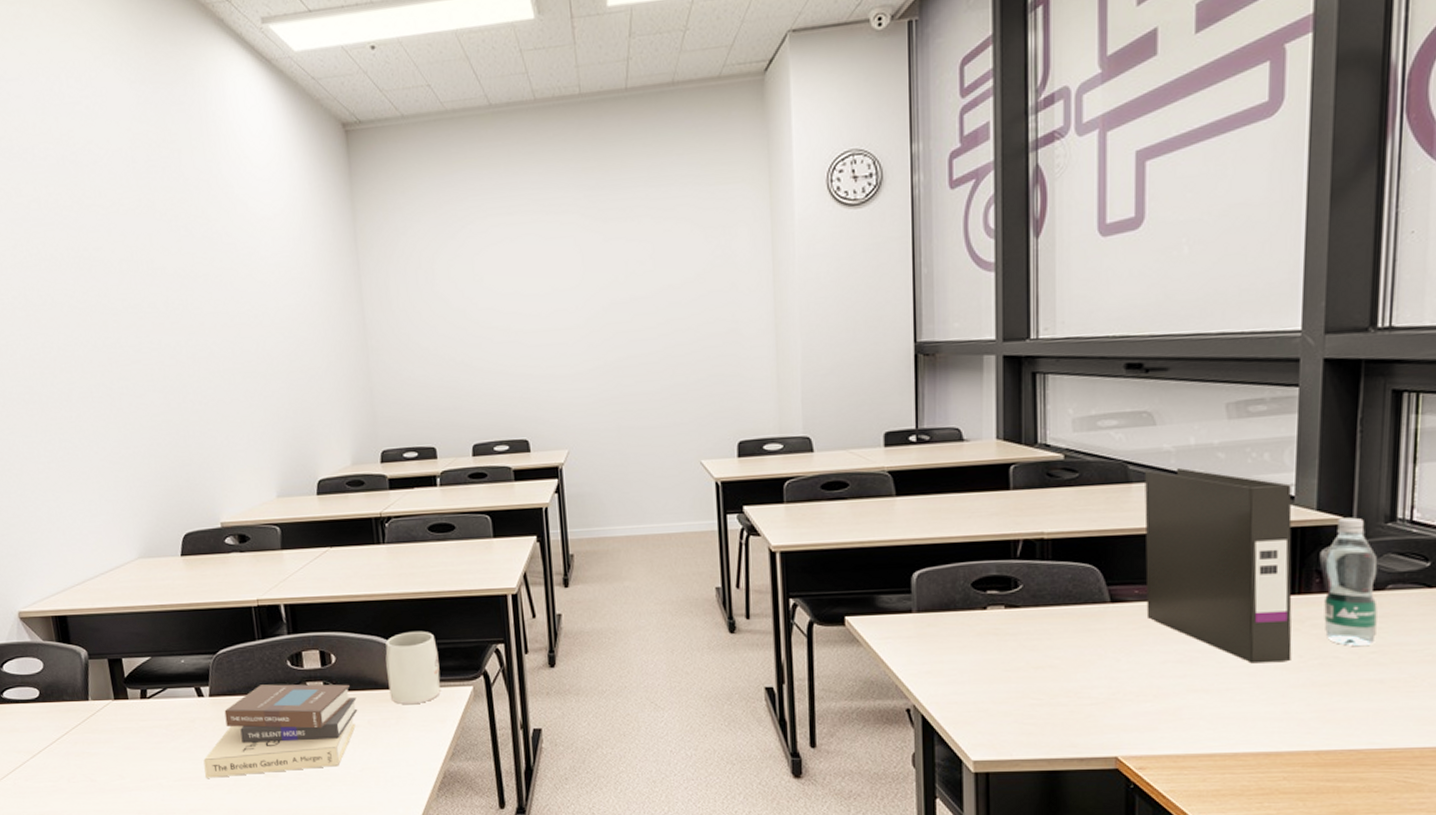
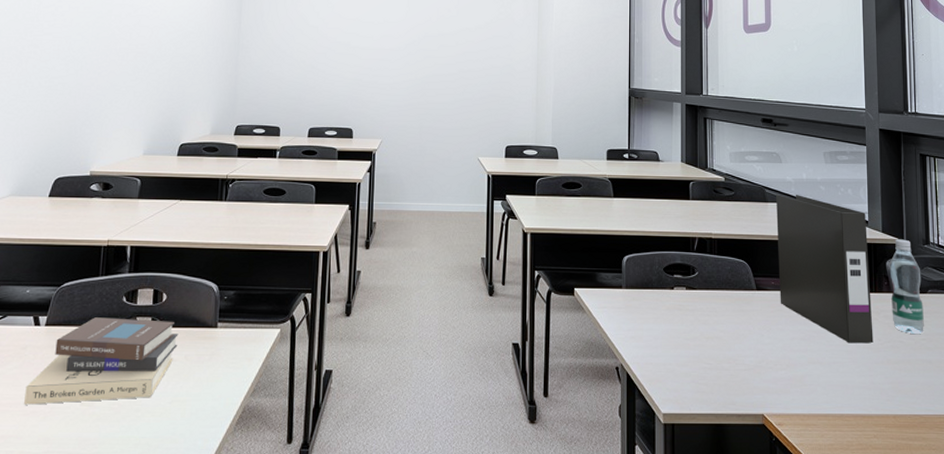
mug: present [385,631,441,705] -> none [208,277,256,343]

